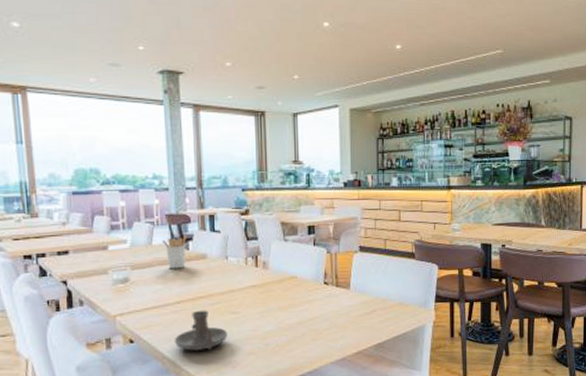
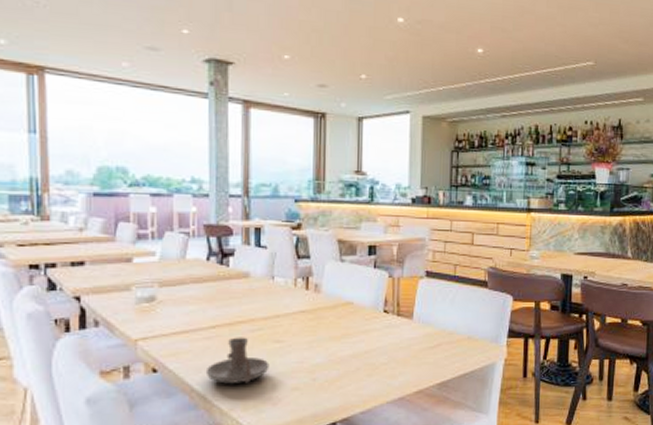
utensil holder: present [162,234,187,269] -> none [198,248,228,288]

